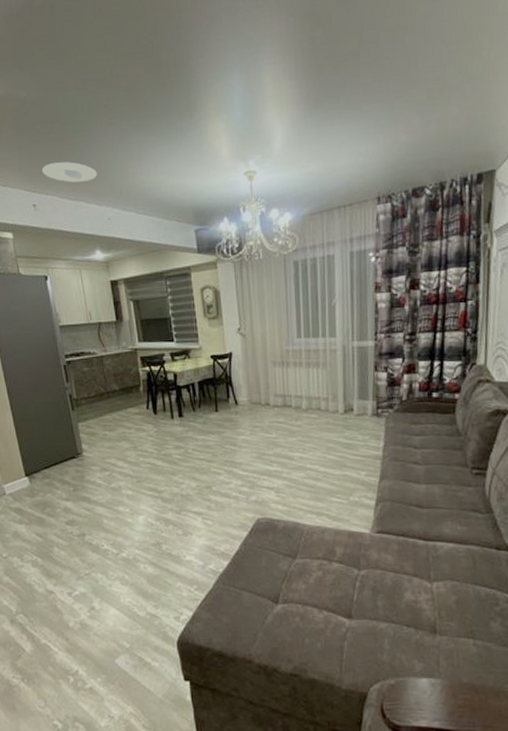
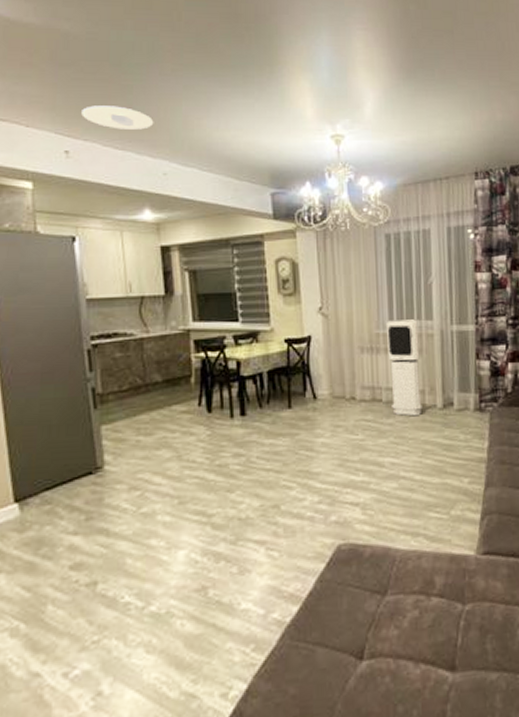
air purifier: none [295,337,326,420] -> present [387,319,423,417]

